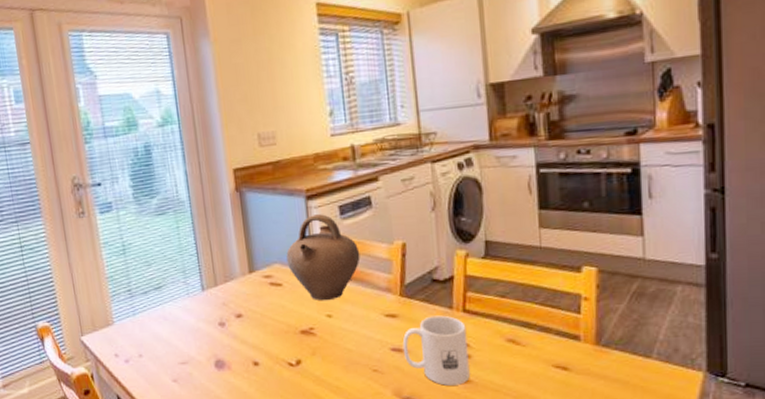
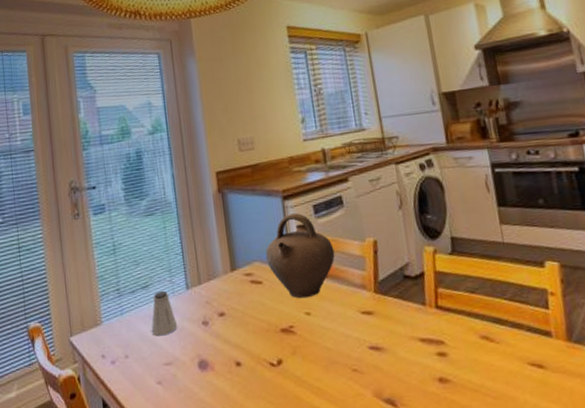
saltshaker: none [165,291,193,337] -> present [151,290,178,336]
mug: present [402,315,470,386] -> none [380,312,448,386]

